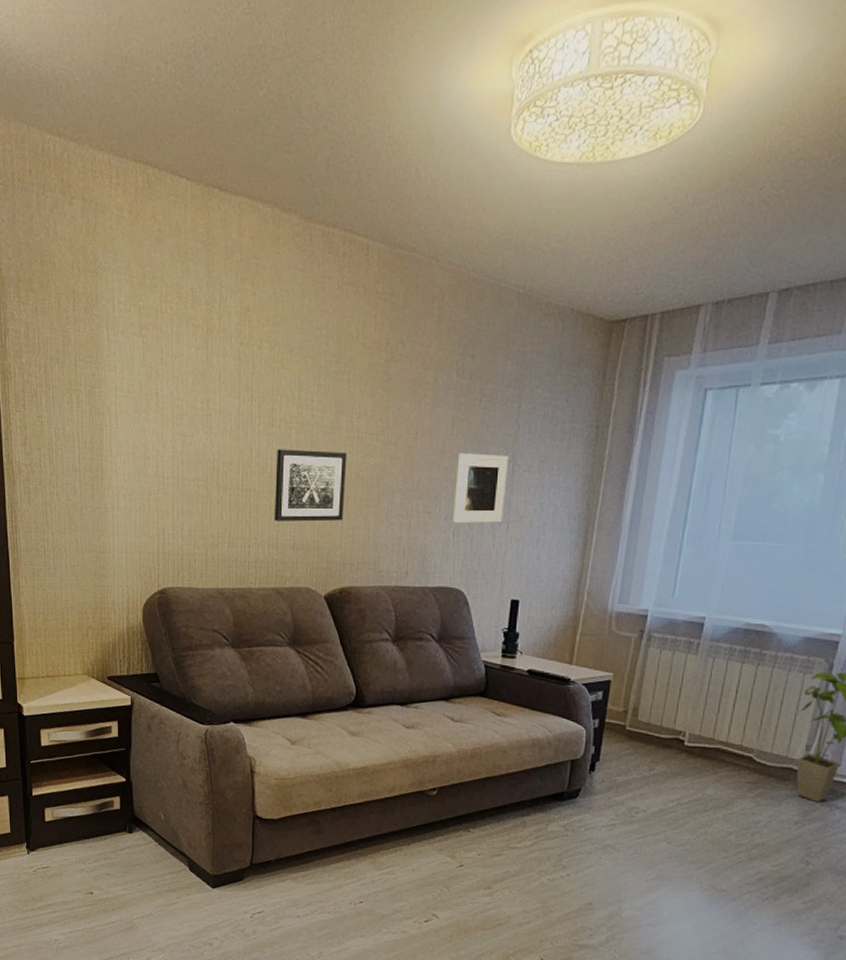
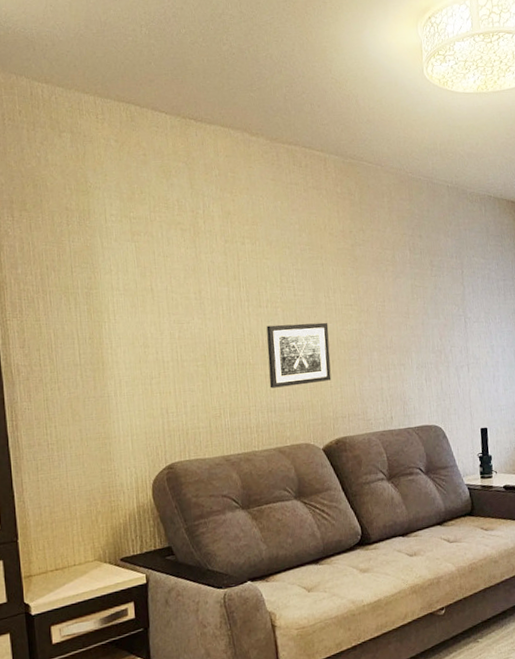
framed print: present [452,453,508,524] -> none [420,311,464,371]

